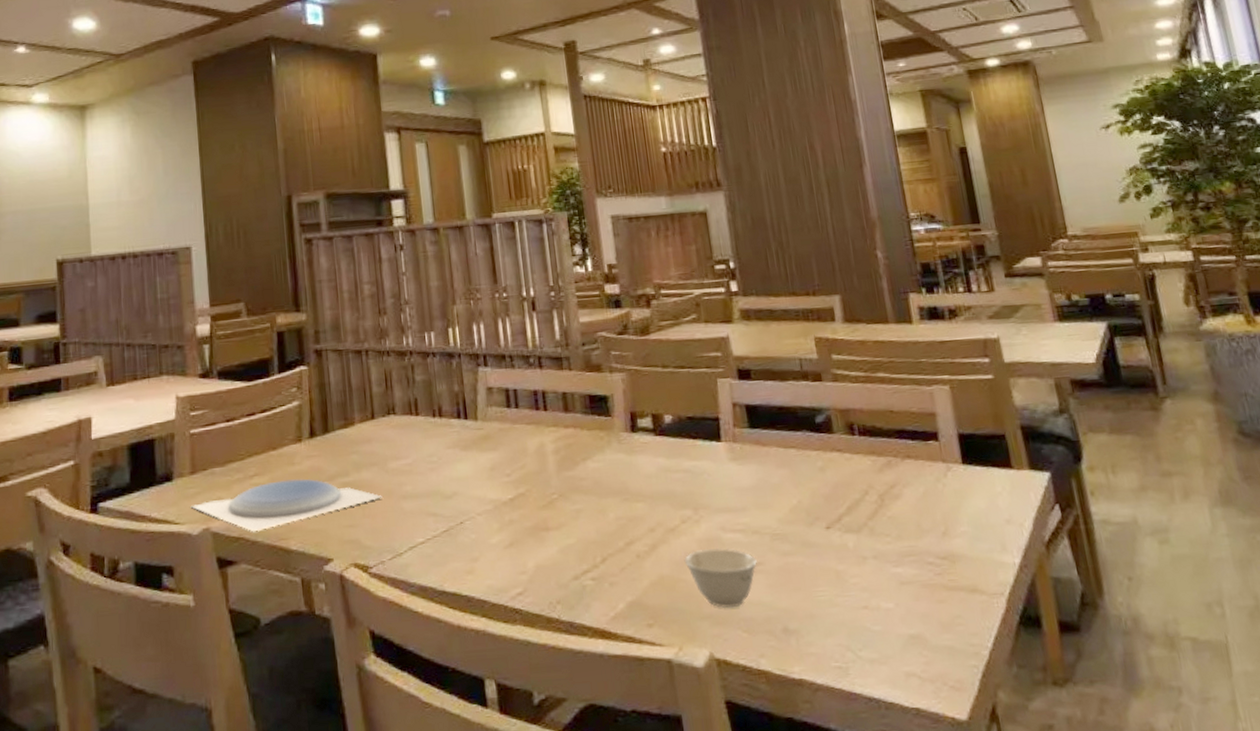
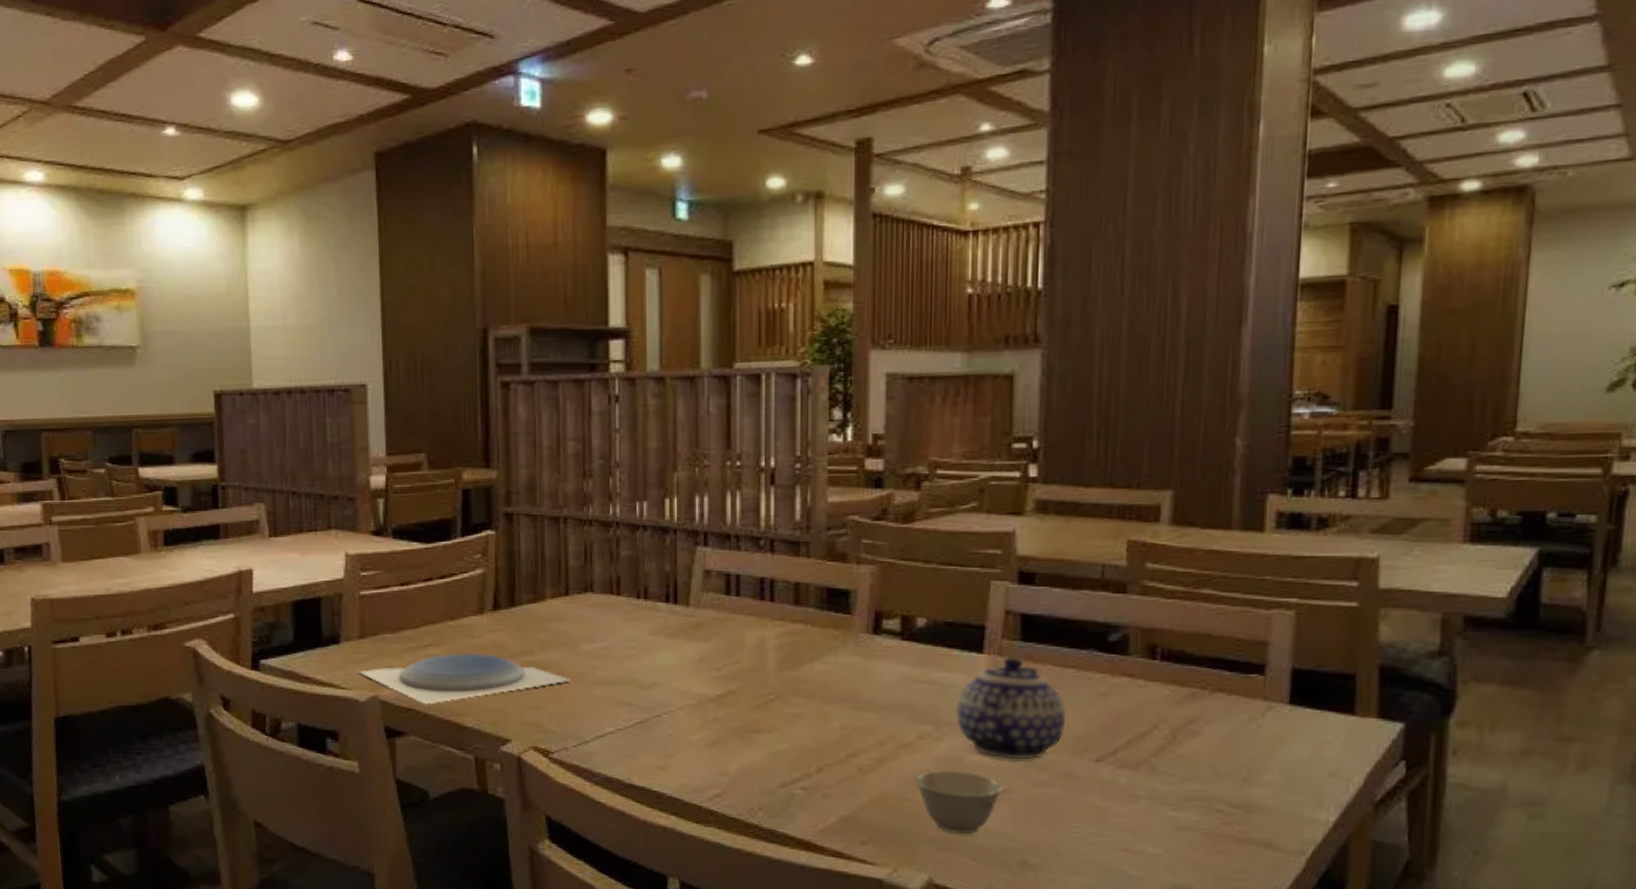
teapot: none [708,443,797,534] -> present [957,657,1067,759]

